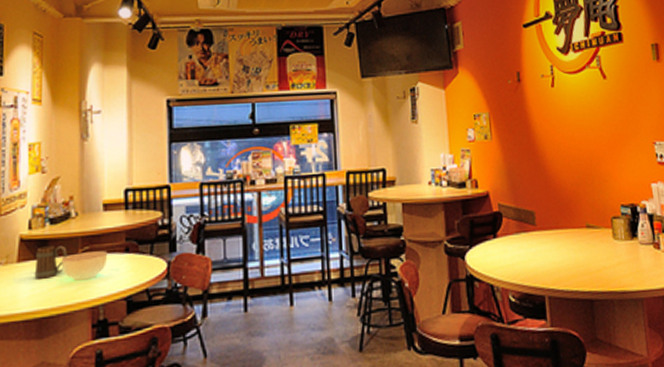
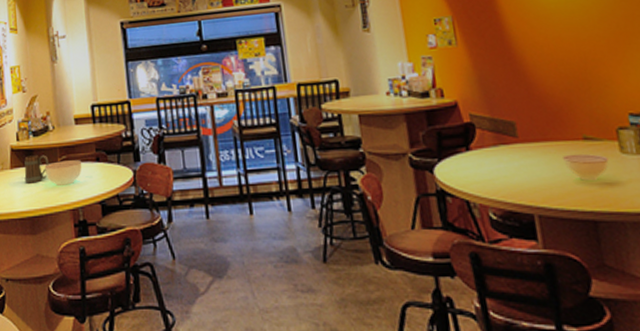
bowl: none [570,240,604,265] -> present [563,153,609,182]

